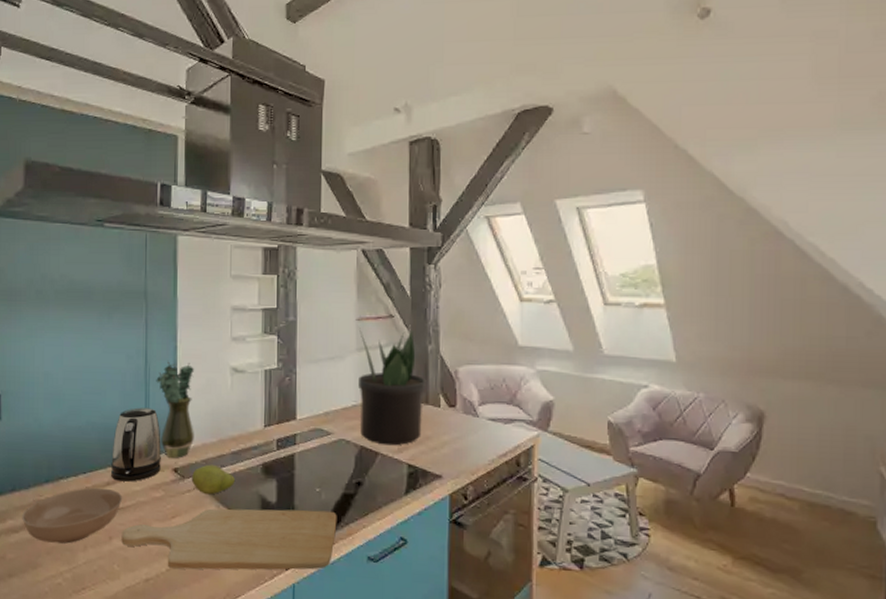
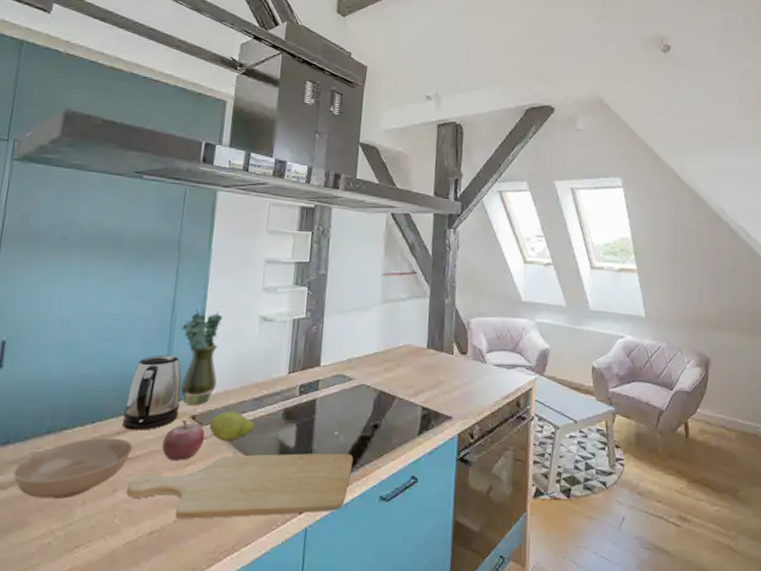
fruit: none [149,472,188,512] -> present [162,420,205,460]
planter: present [358,328,427,446] -> none [380,282,443,390]

